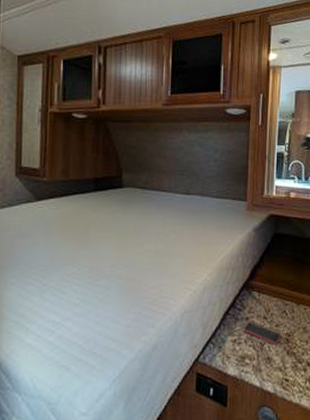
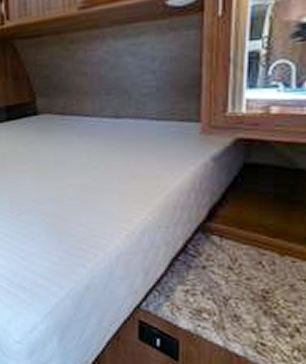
smartphone: present [243,321,282,345] -> none [198,270,255,301]

